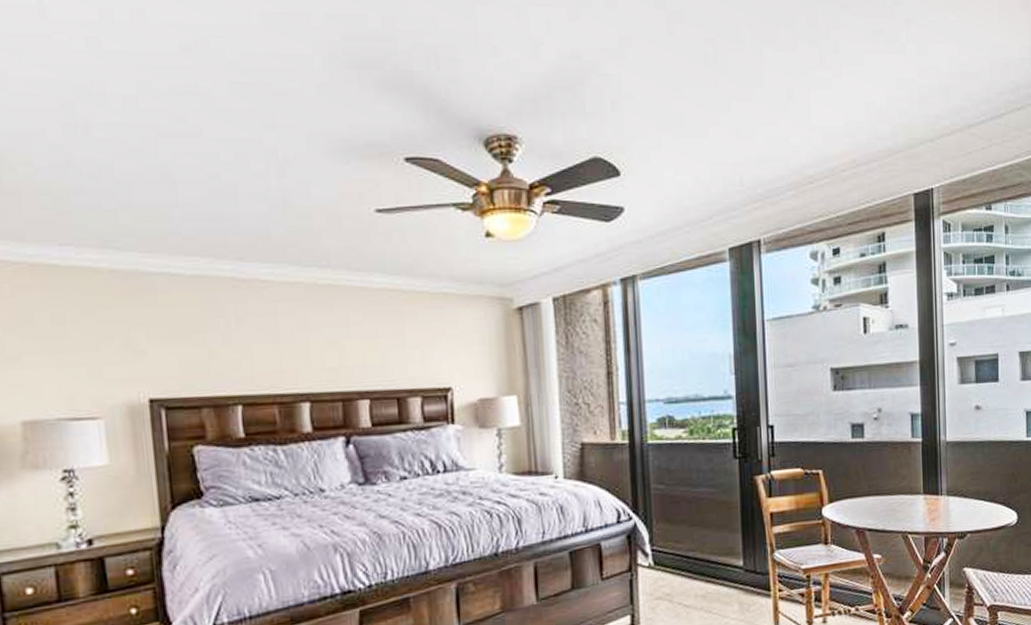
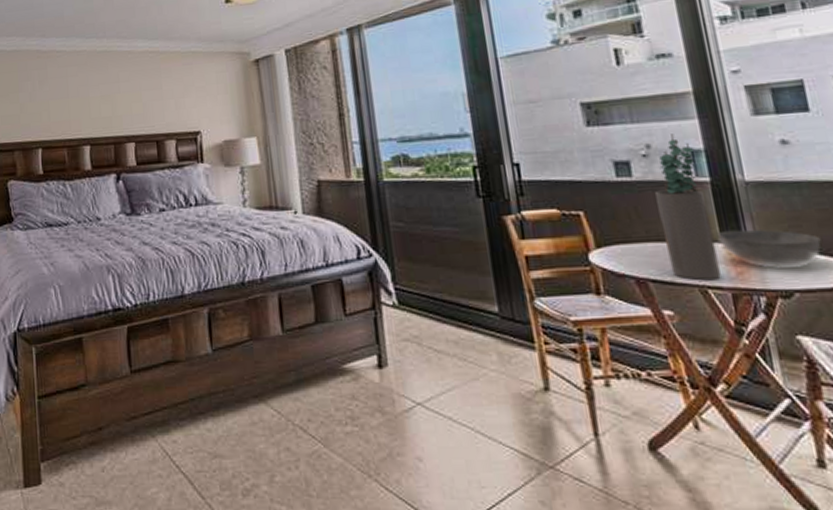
vase: none [880,399,919,528] -> present [655,134,721,281]
bowl: none [920,482,991,514] -> present [717,229,822,268]

